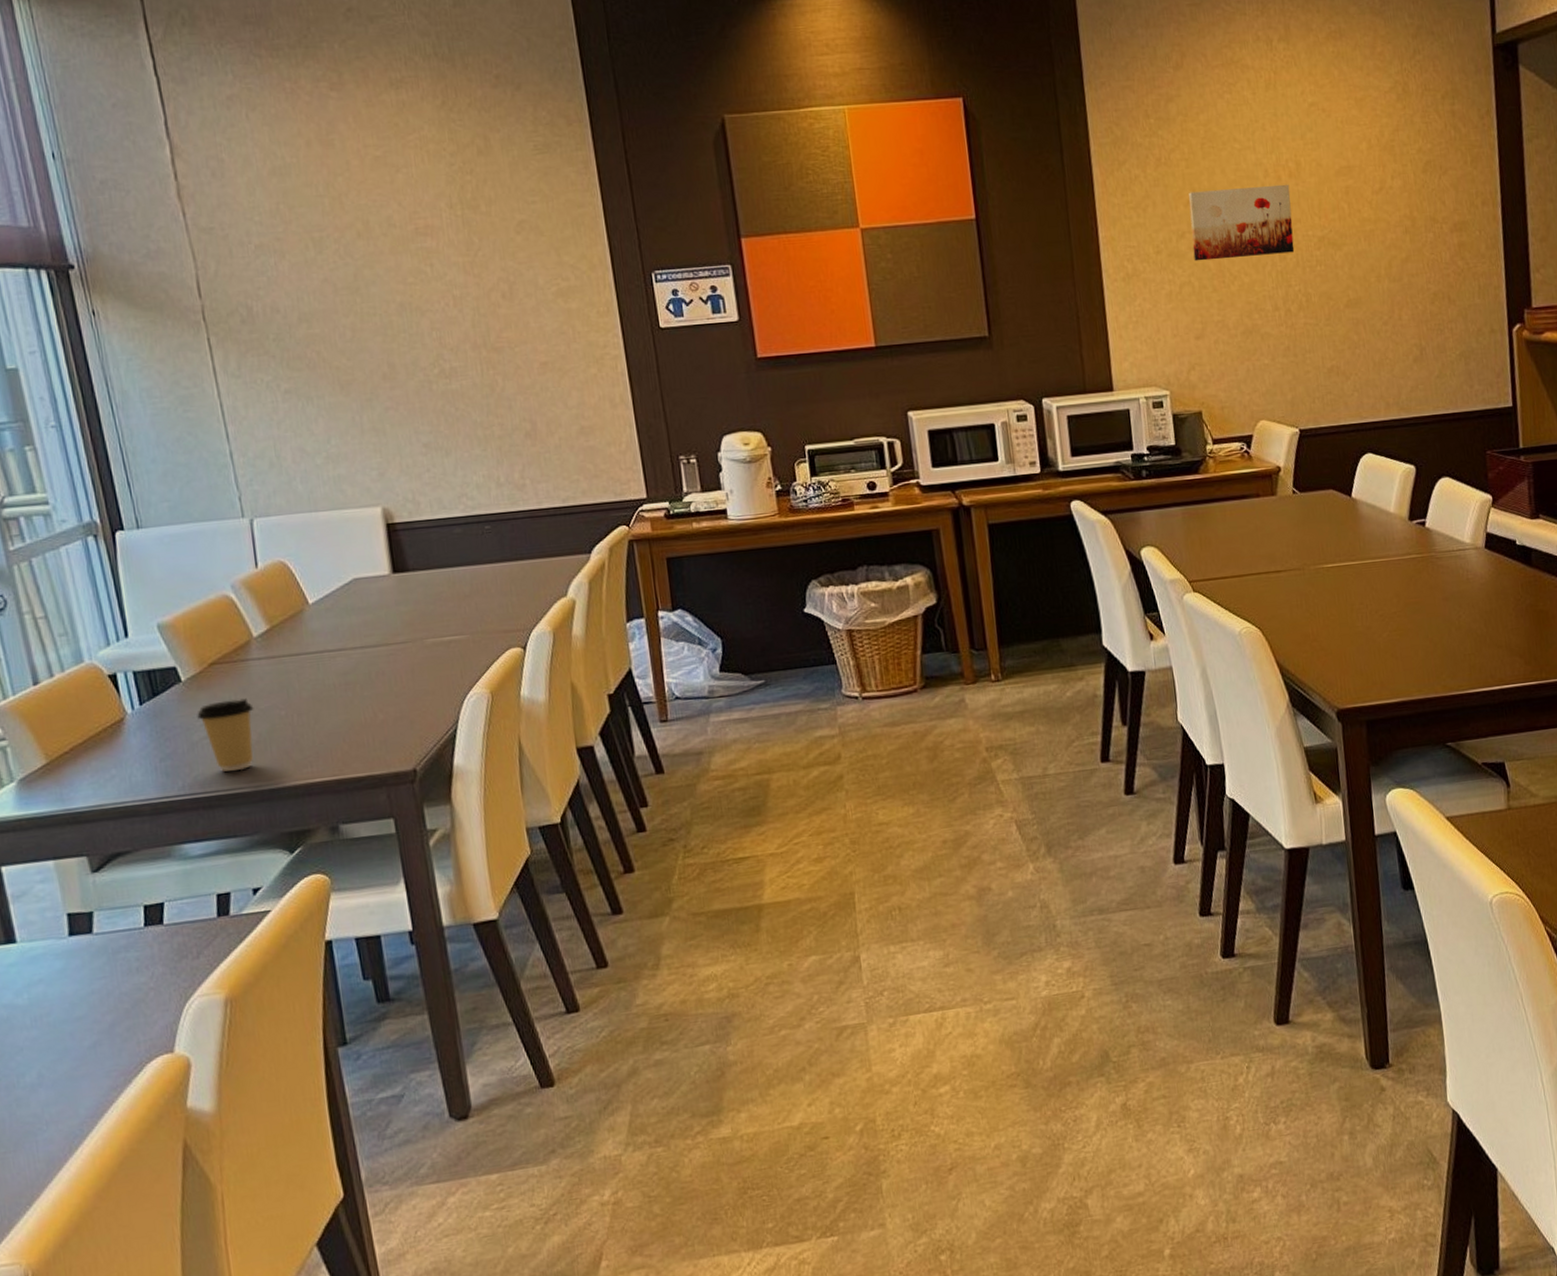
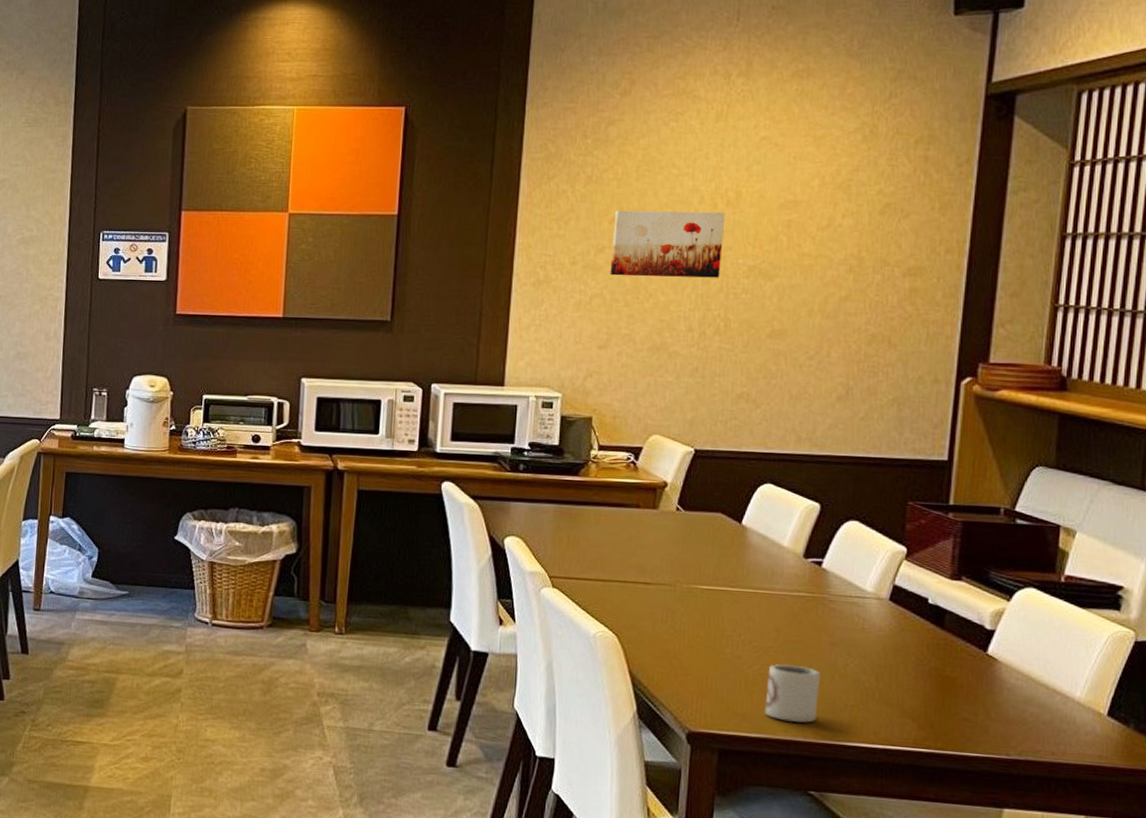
cup: none [1396,625,1443,682] -> present [765,664,821,723]

